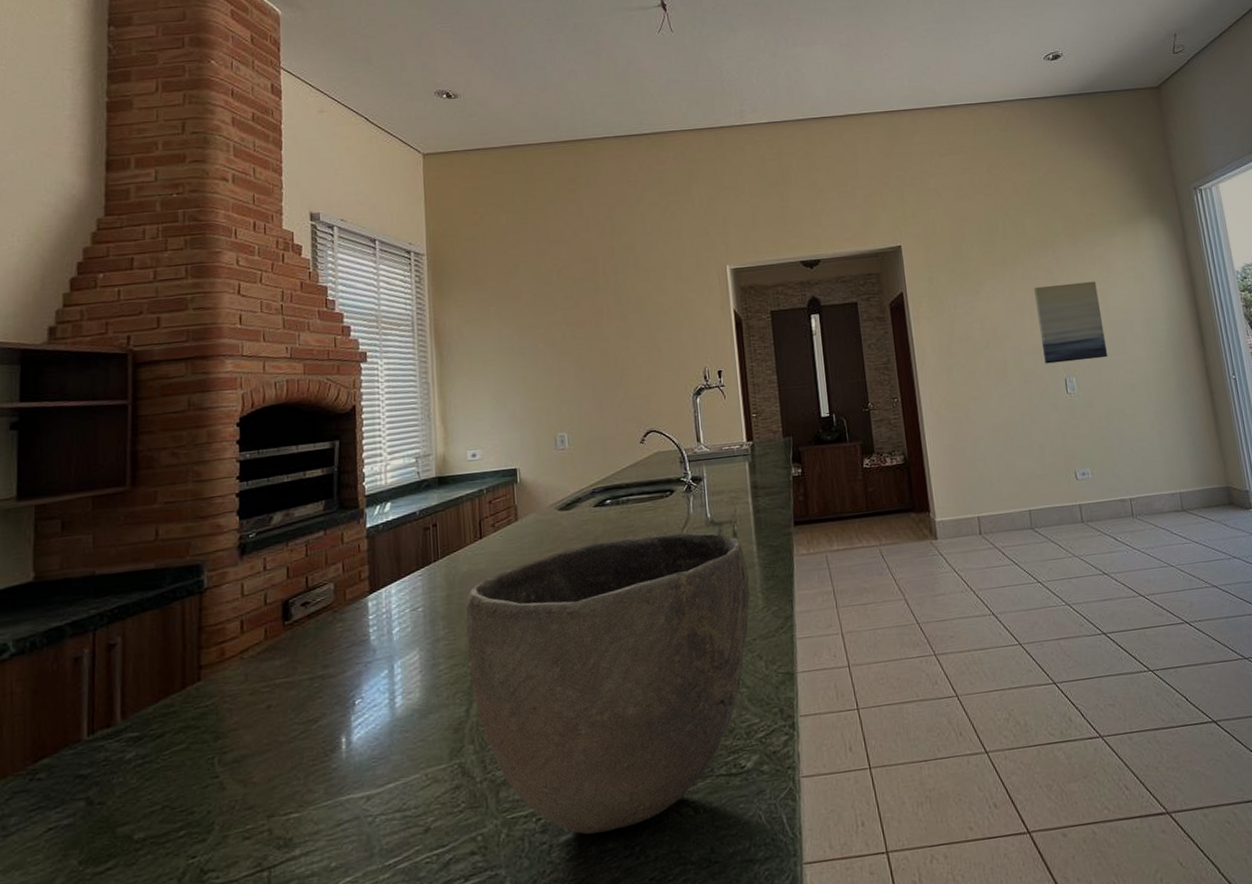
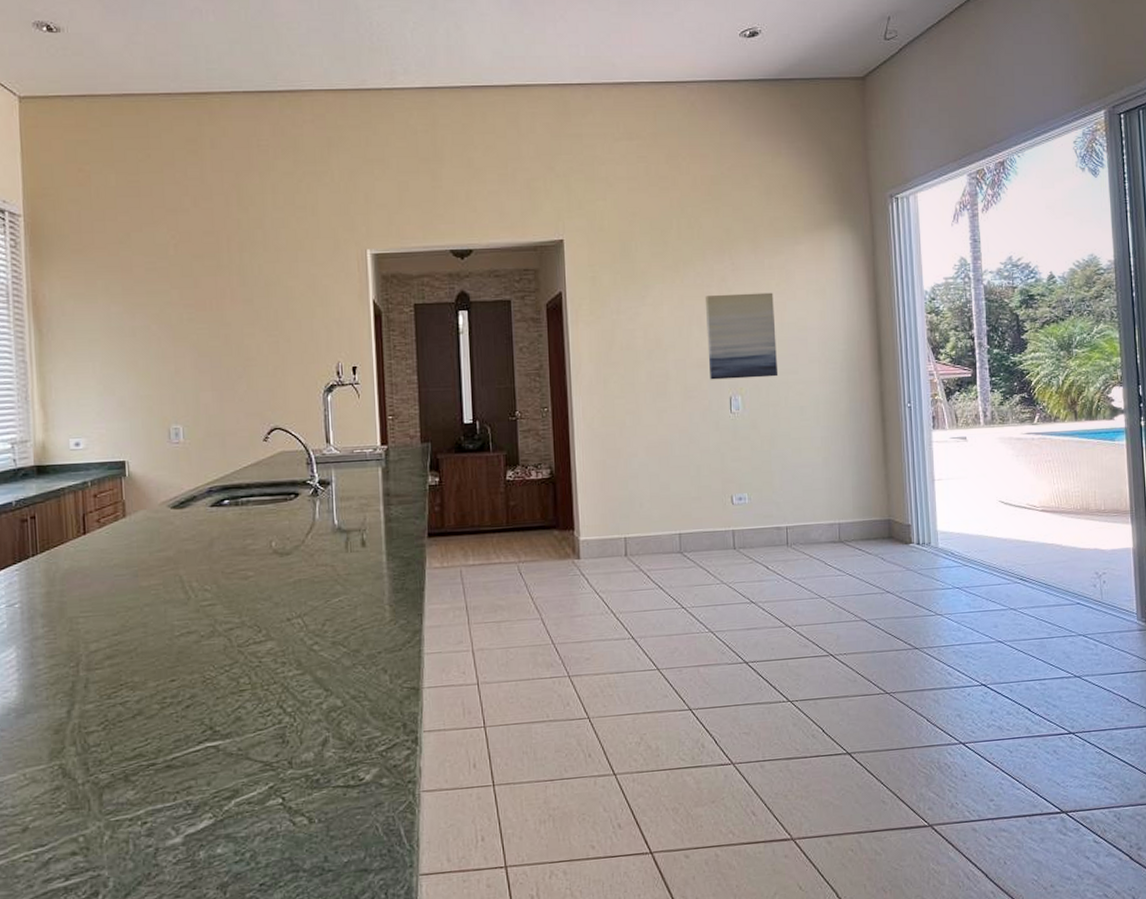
bowl: present [466,532,750,835] -> none [67,538,377,840]

